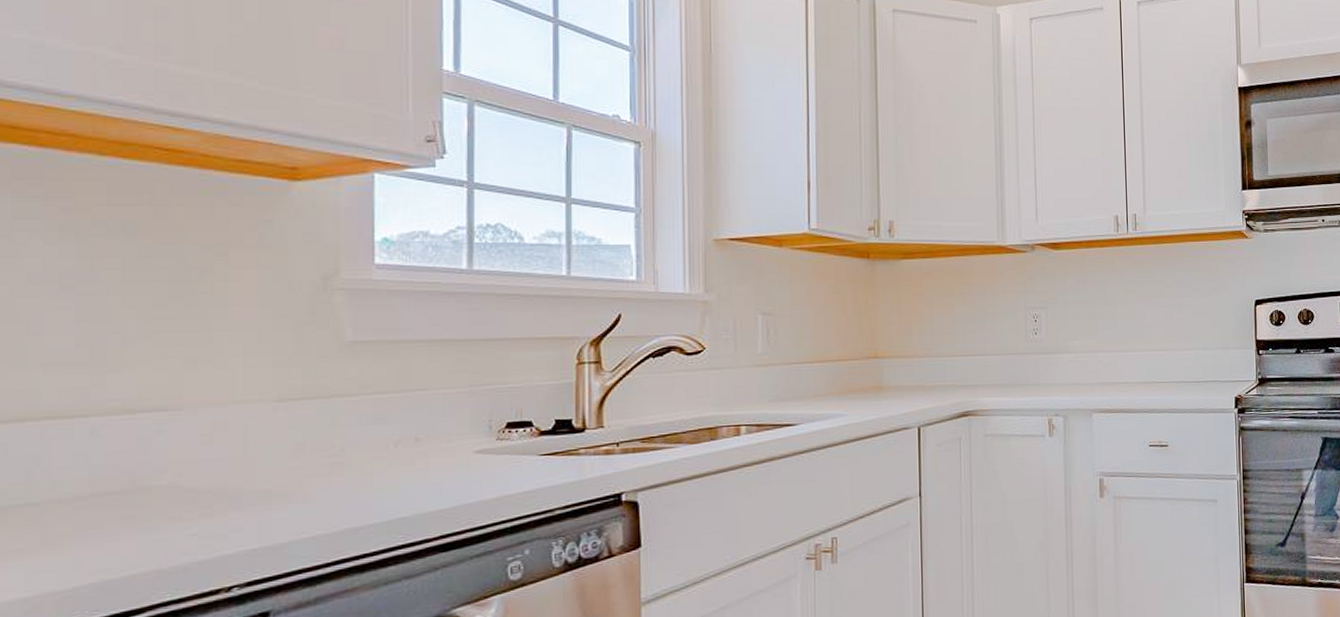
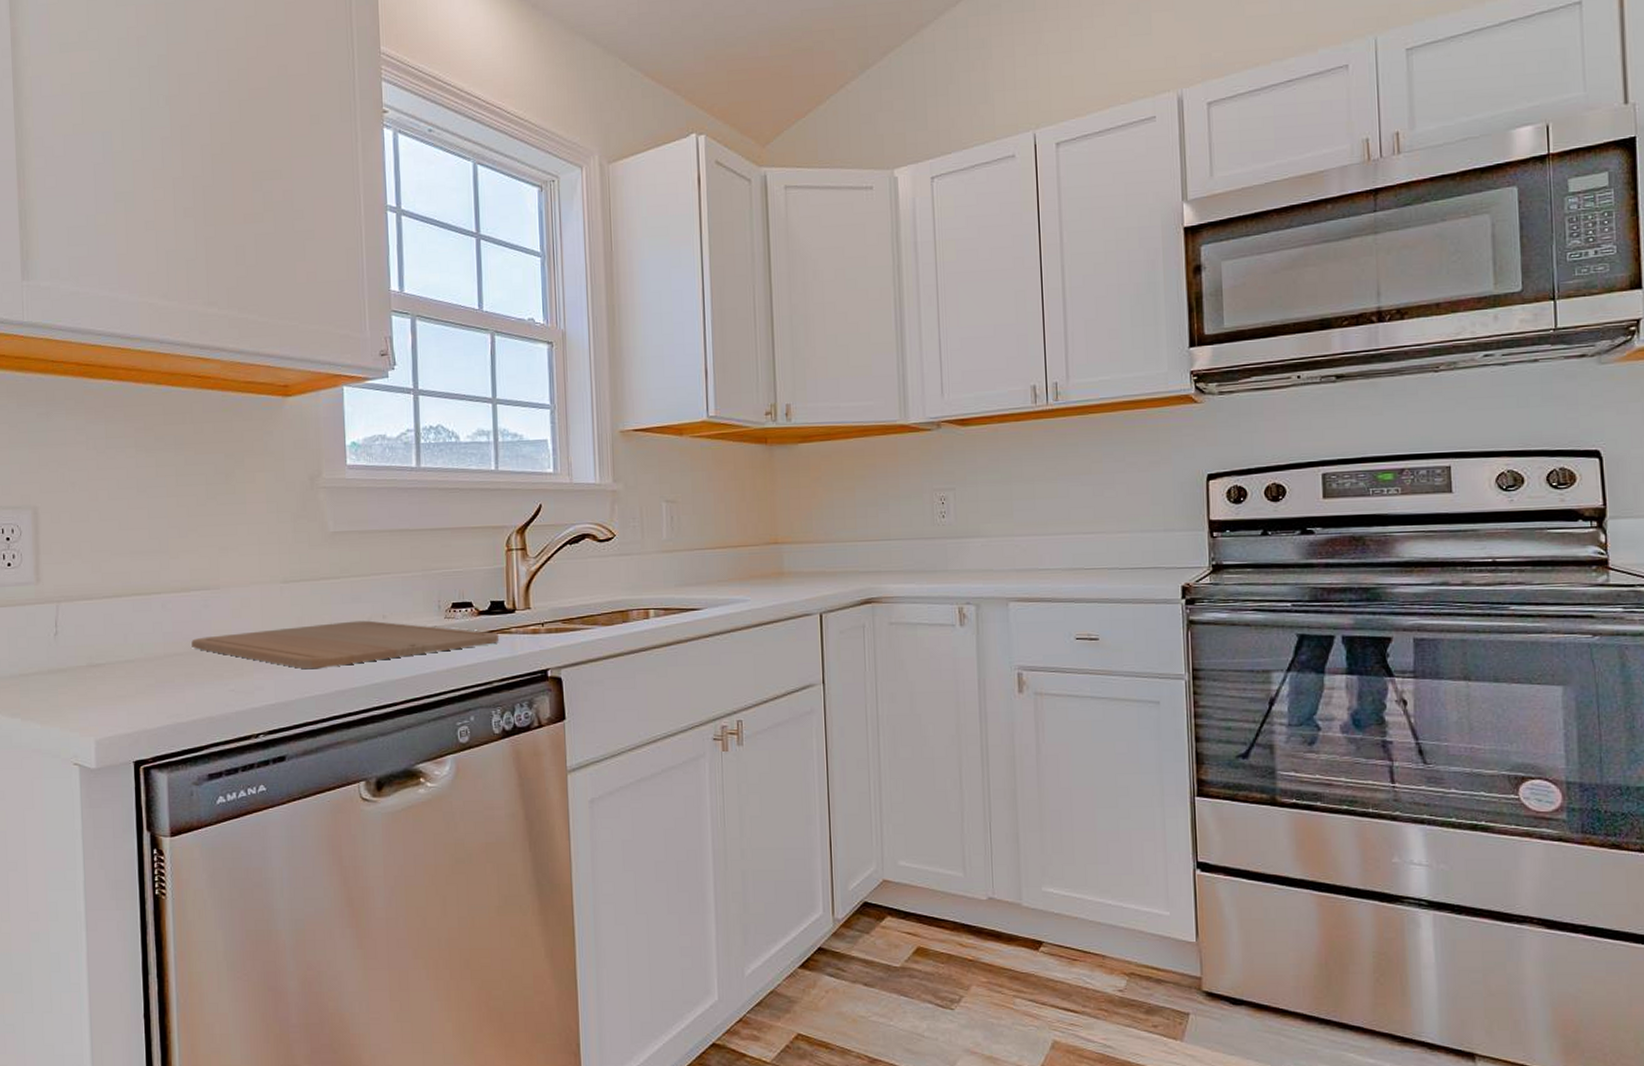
chopping board: none [134,444,565,504] -> present [191,620,500,669]

